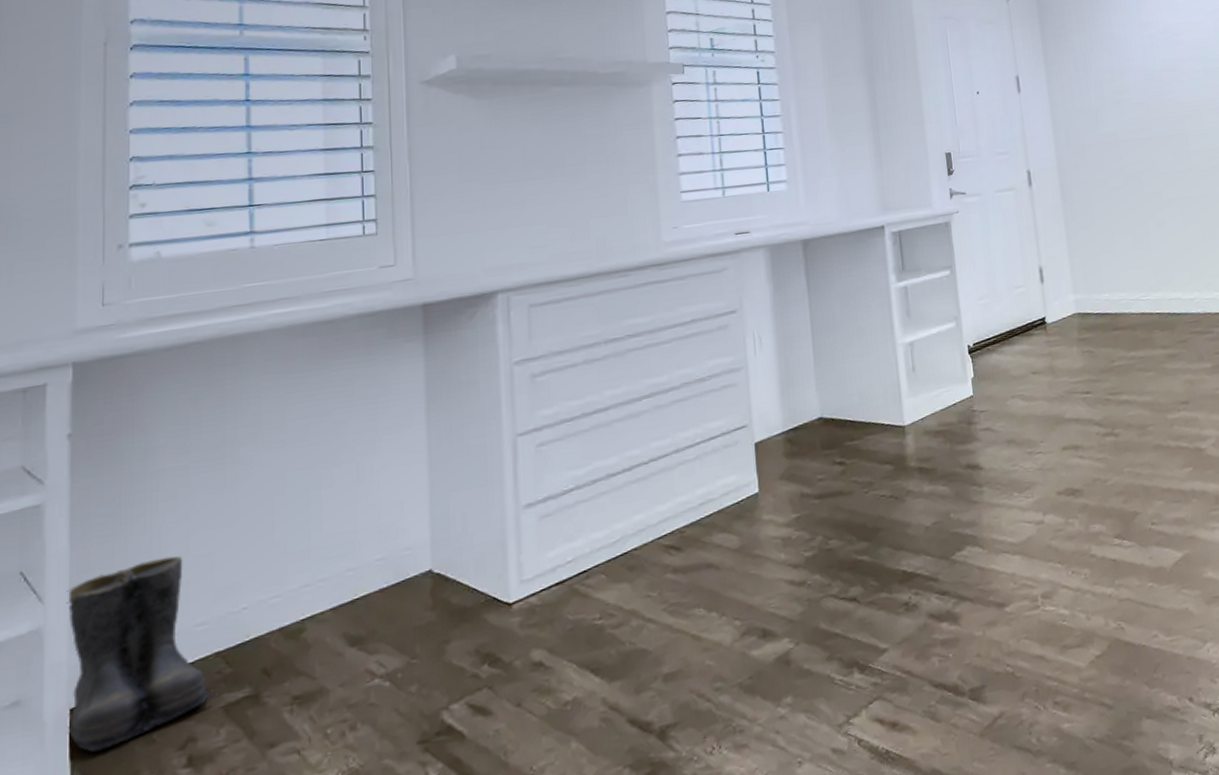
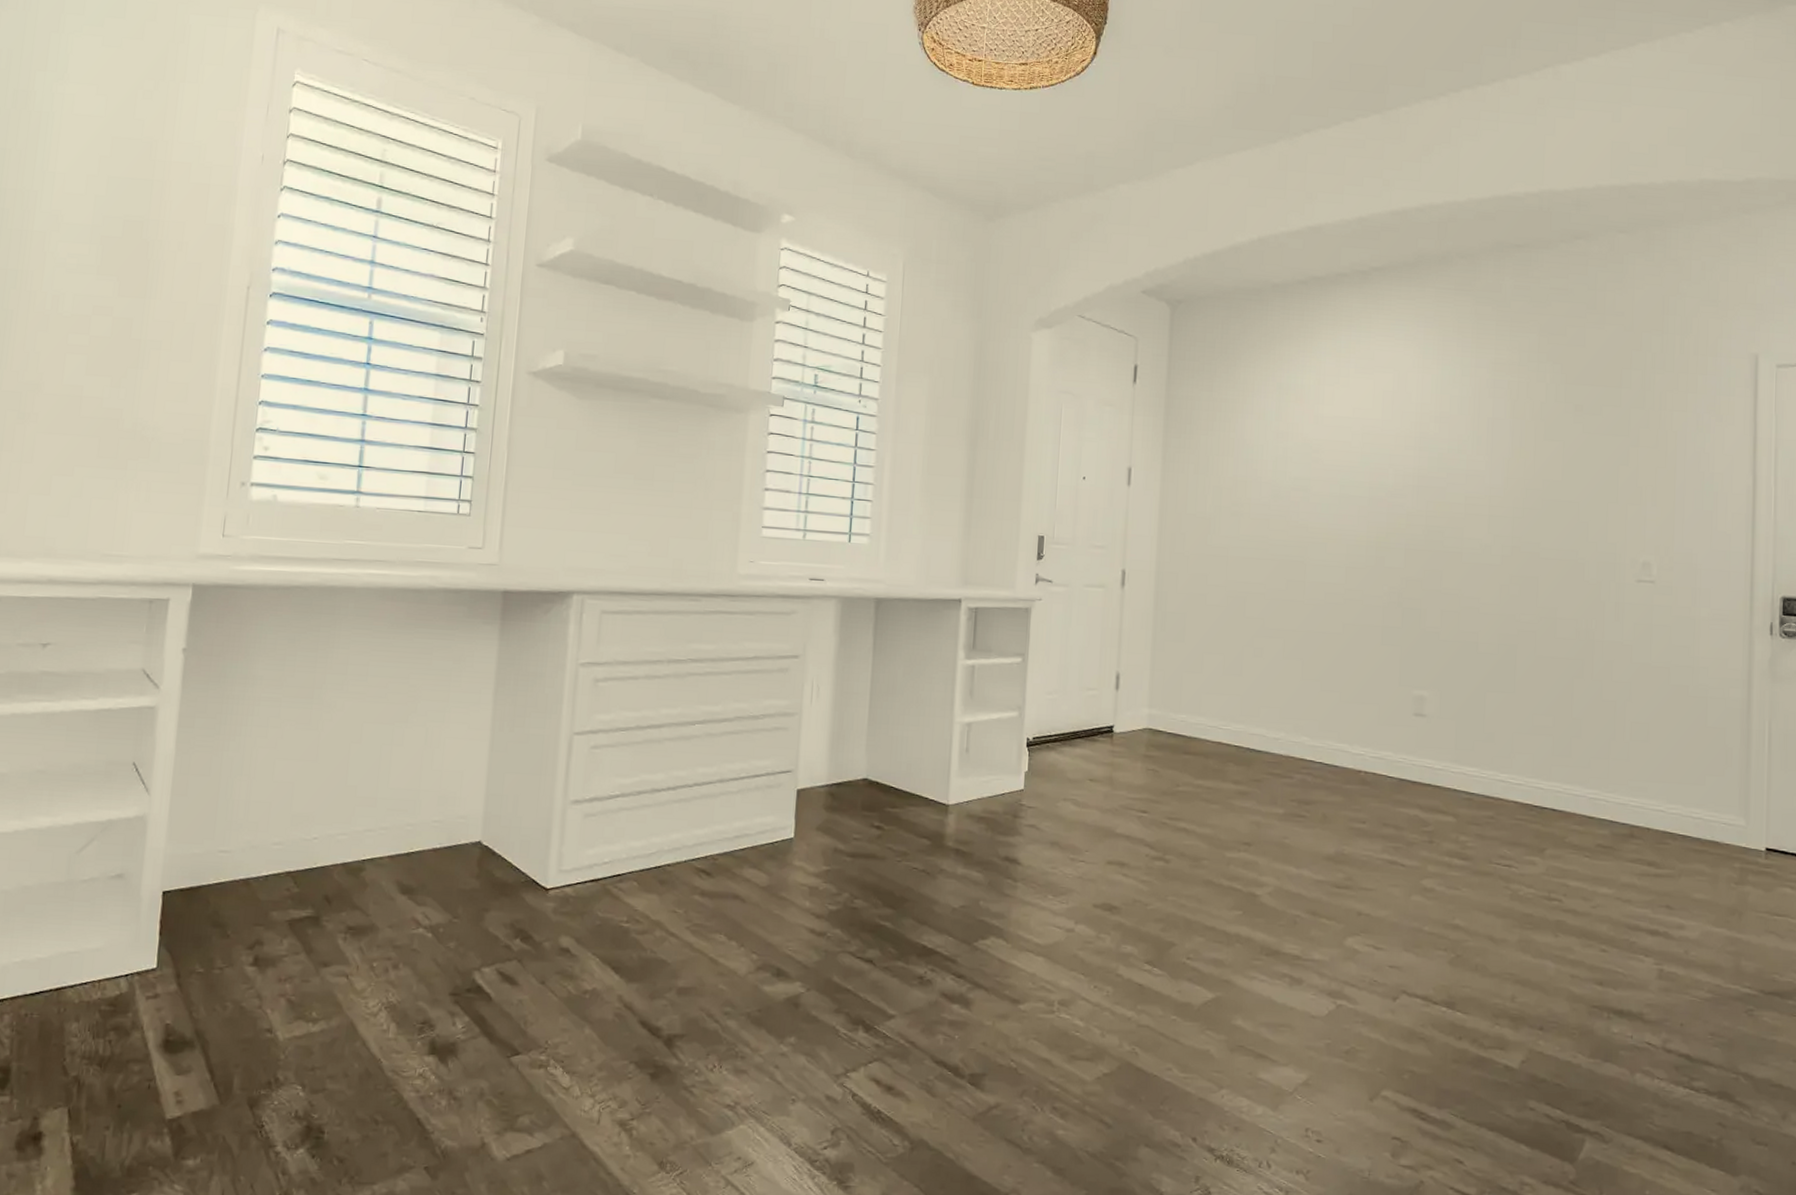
boots: present [66,556,214,753] -> none [158,776,282,934]

